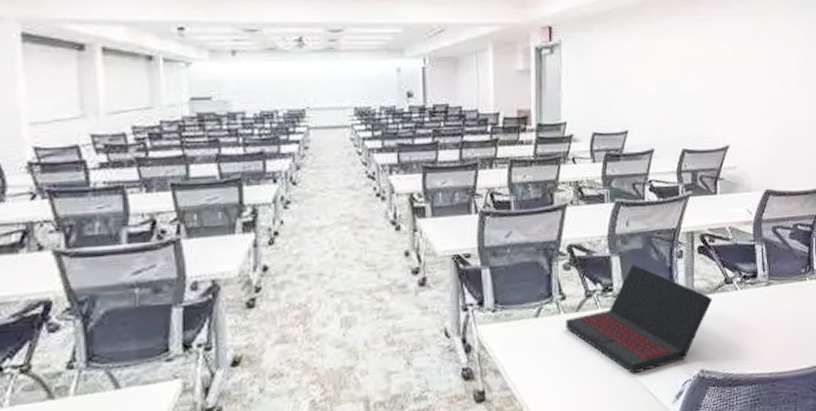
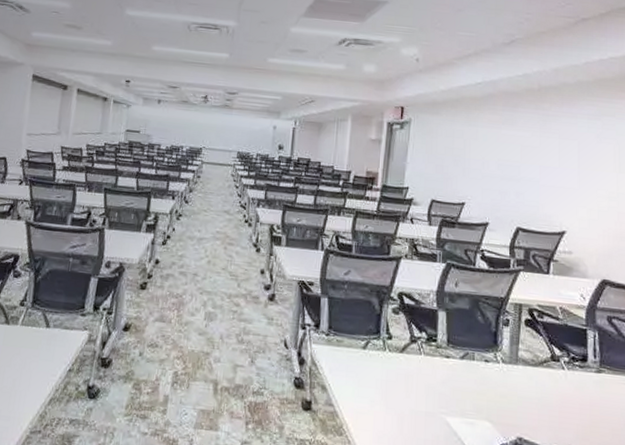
laptop: present [565,264,713,375] -> none [389,322,537,424]

